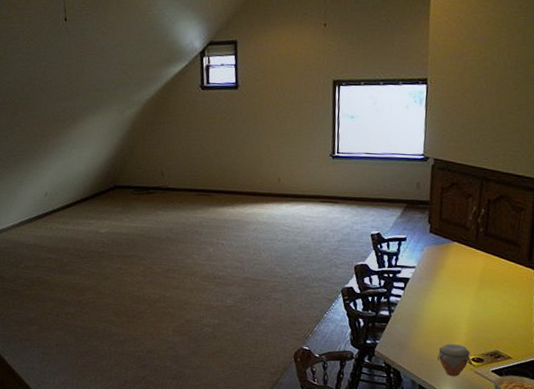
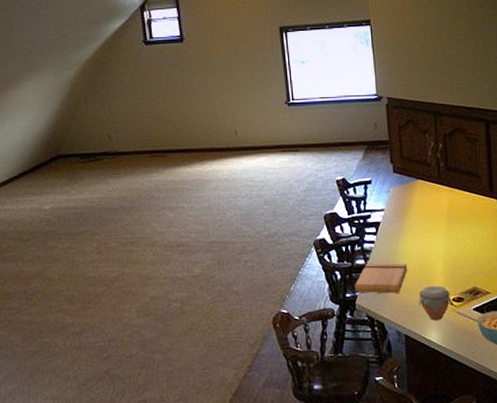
cutting board: none [376,314,431,346] -> present [355,263,408,294]

